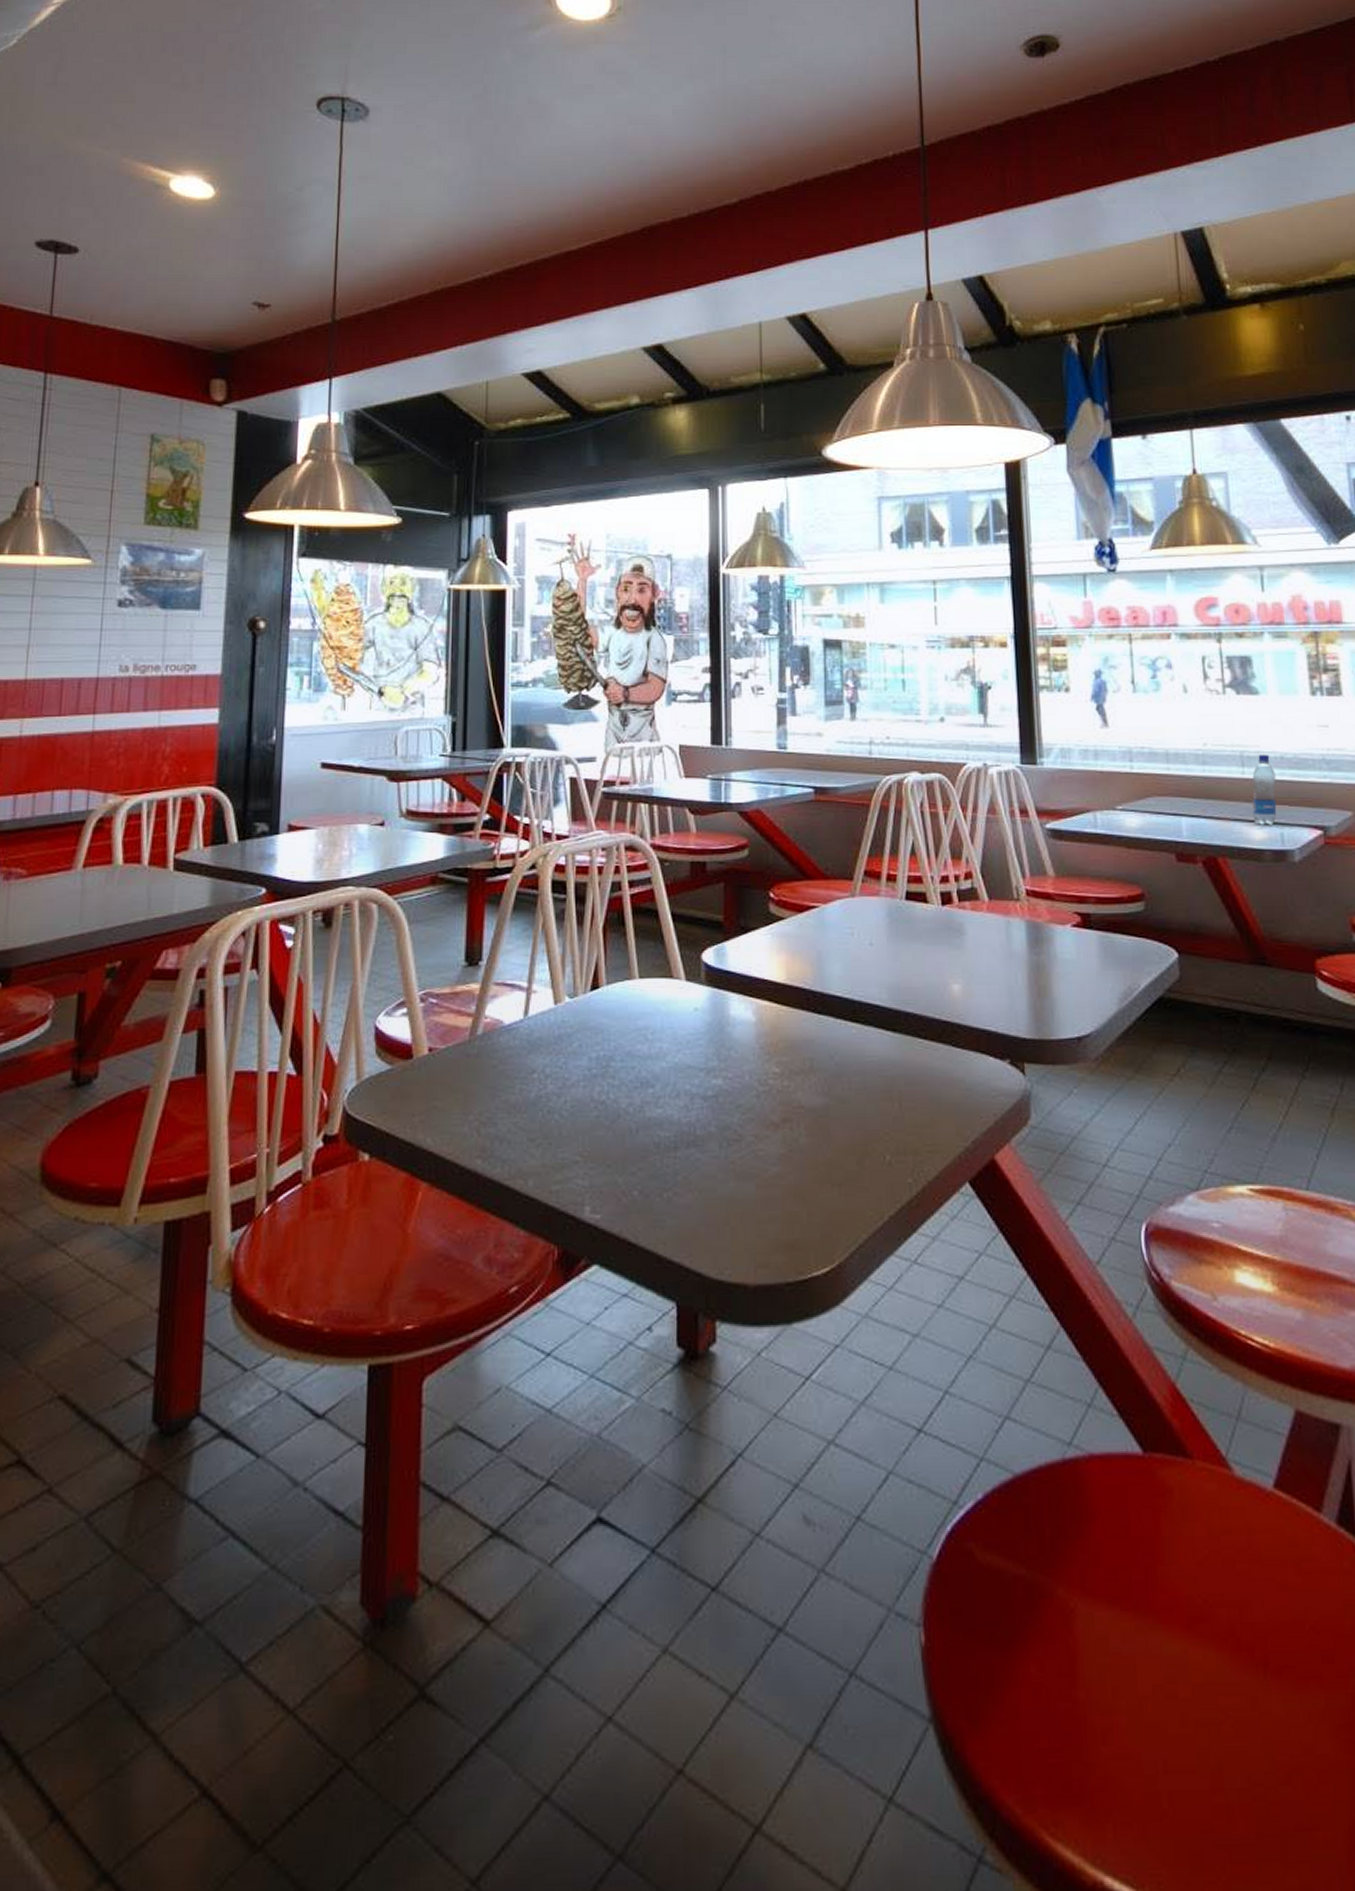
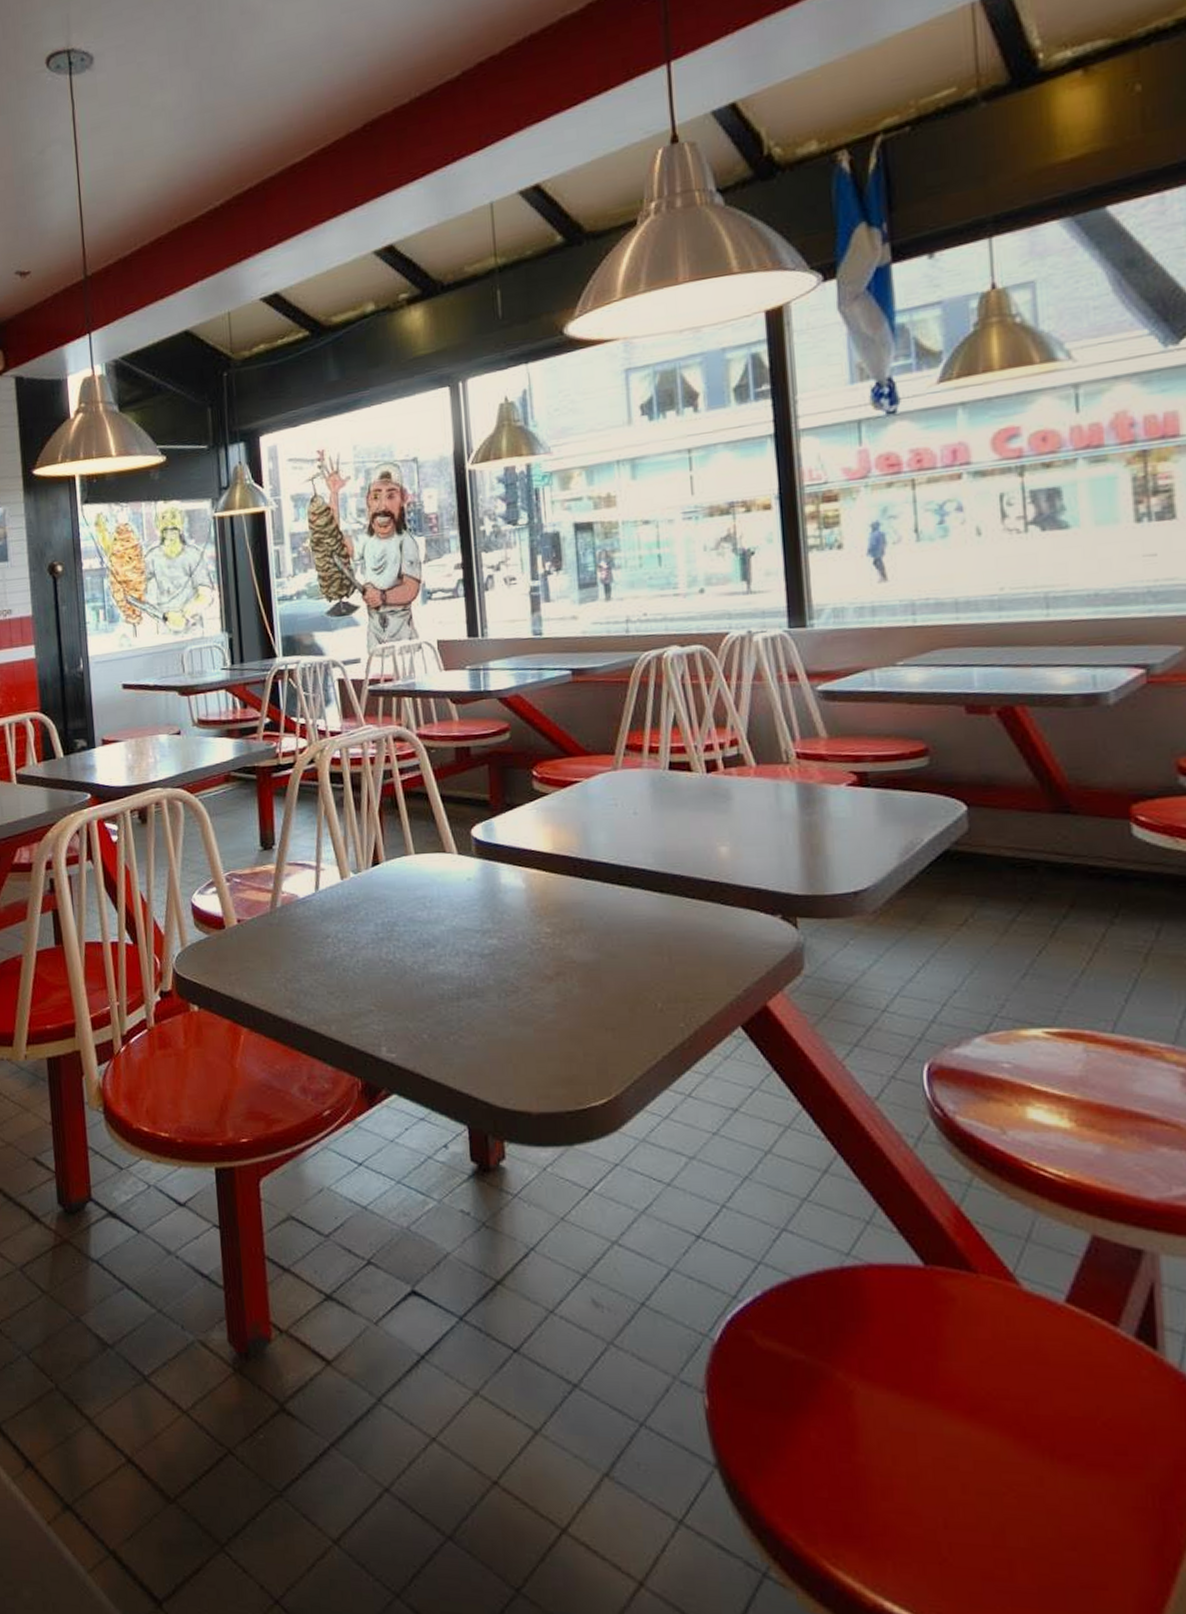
bottle: present [1252,754,1277,825] -> none [1058,593,1089,669]

